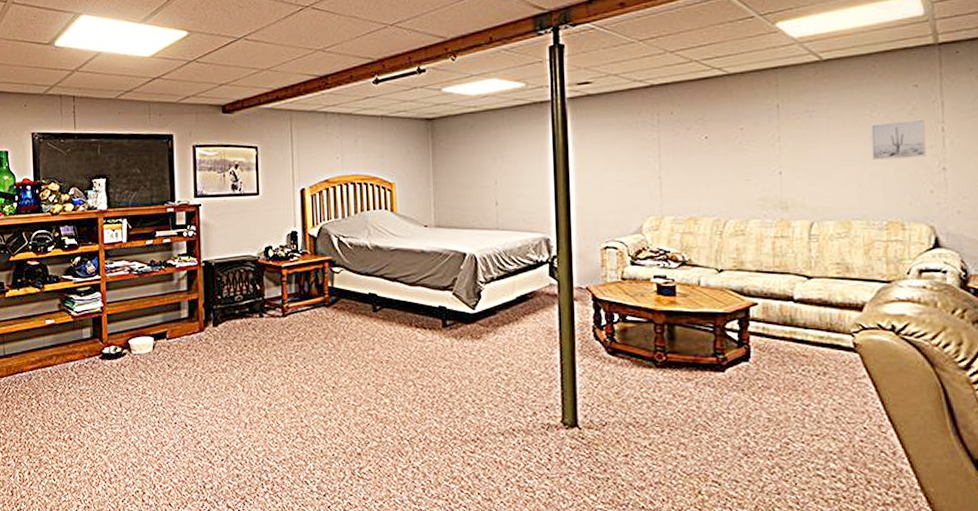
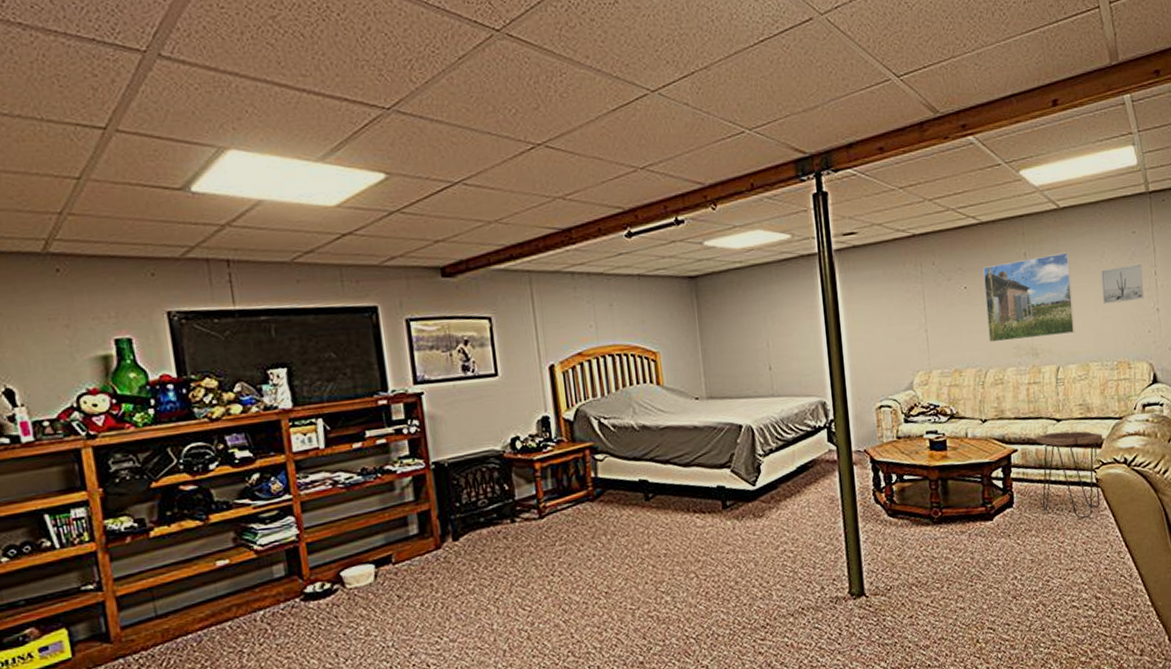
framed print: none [728,105,835,193] -> present [983,252,1075,343]
side table: none [780,290,865,384] -> present [1035,431,1103,519]

